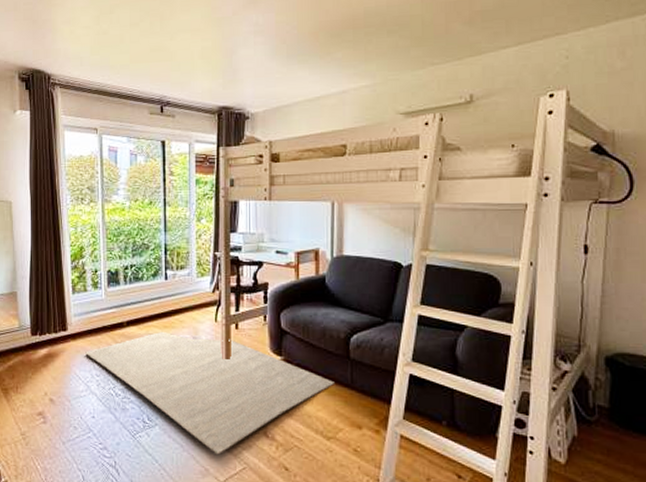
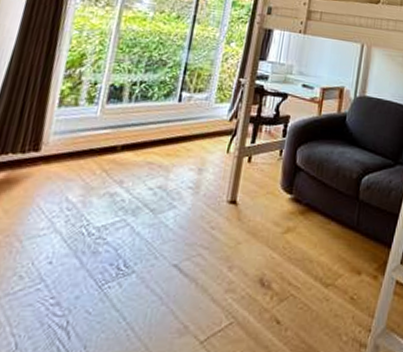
rug: present [85,332,334,455] -> none [58,160,341,308]

